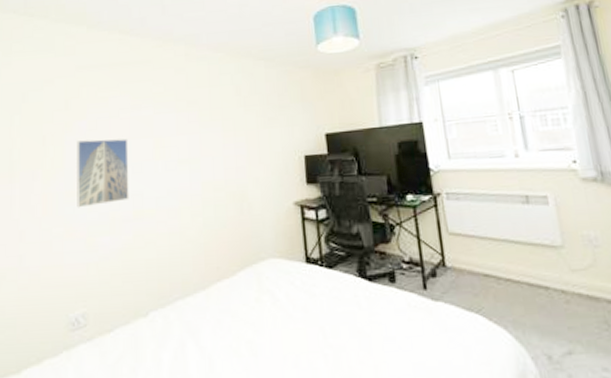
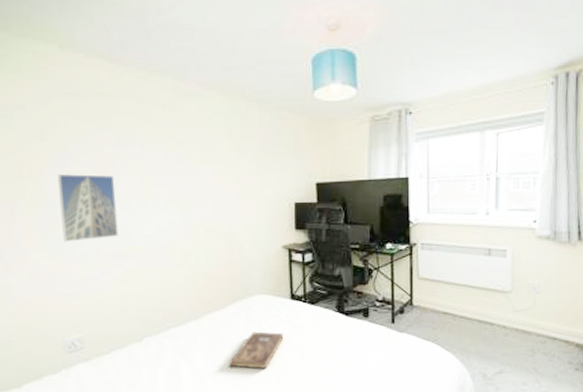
bible: none [240,302,300,349] -> present [229,331,284,369]

